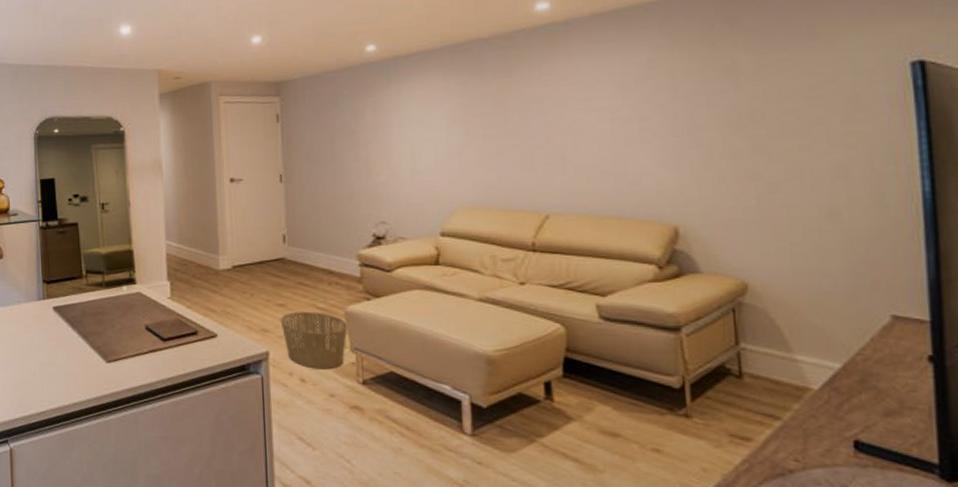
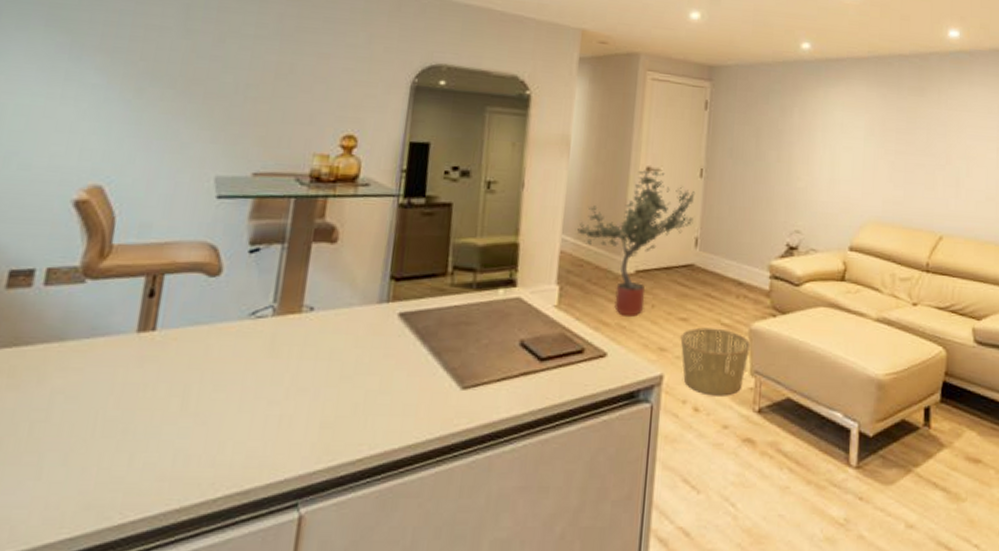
potted tree: none [178,180,279,305] -> present [577,169,696,318]

